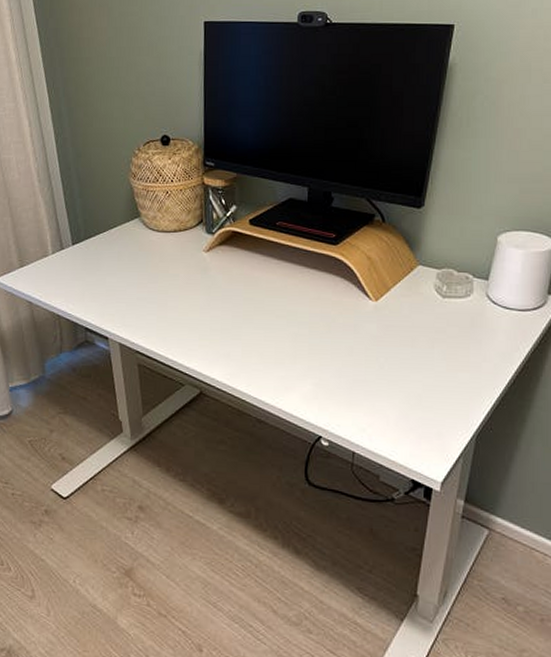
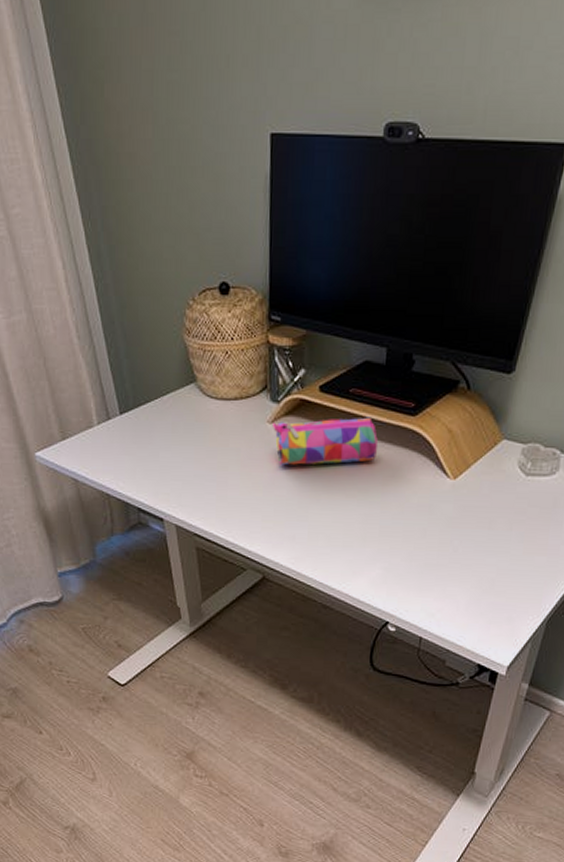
pencil case: none [208,246,303,290] -> present [273,417,378,466]

